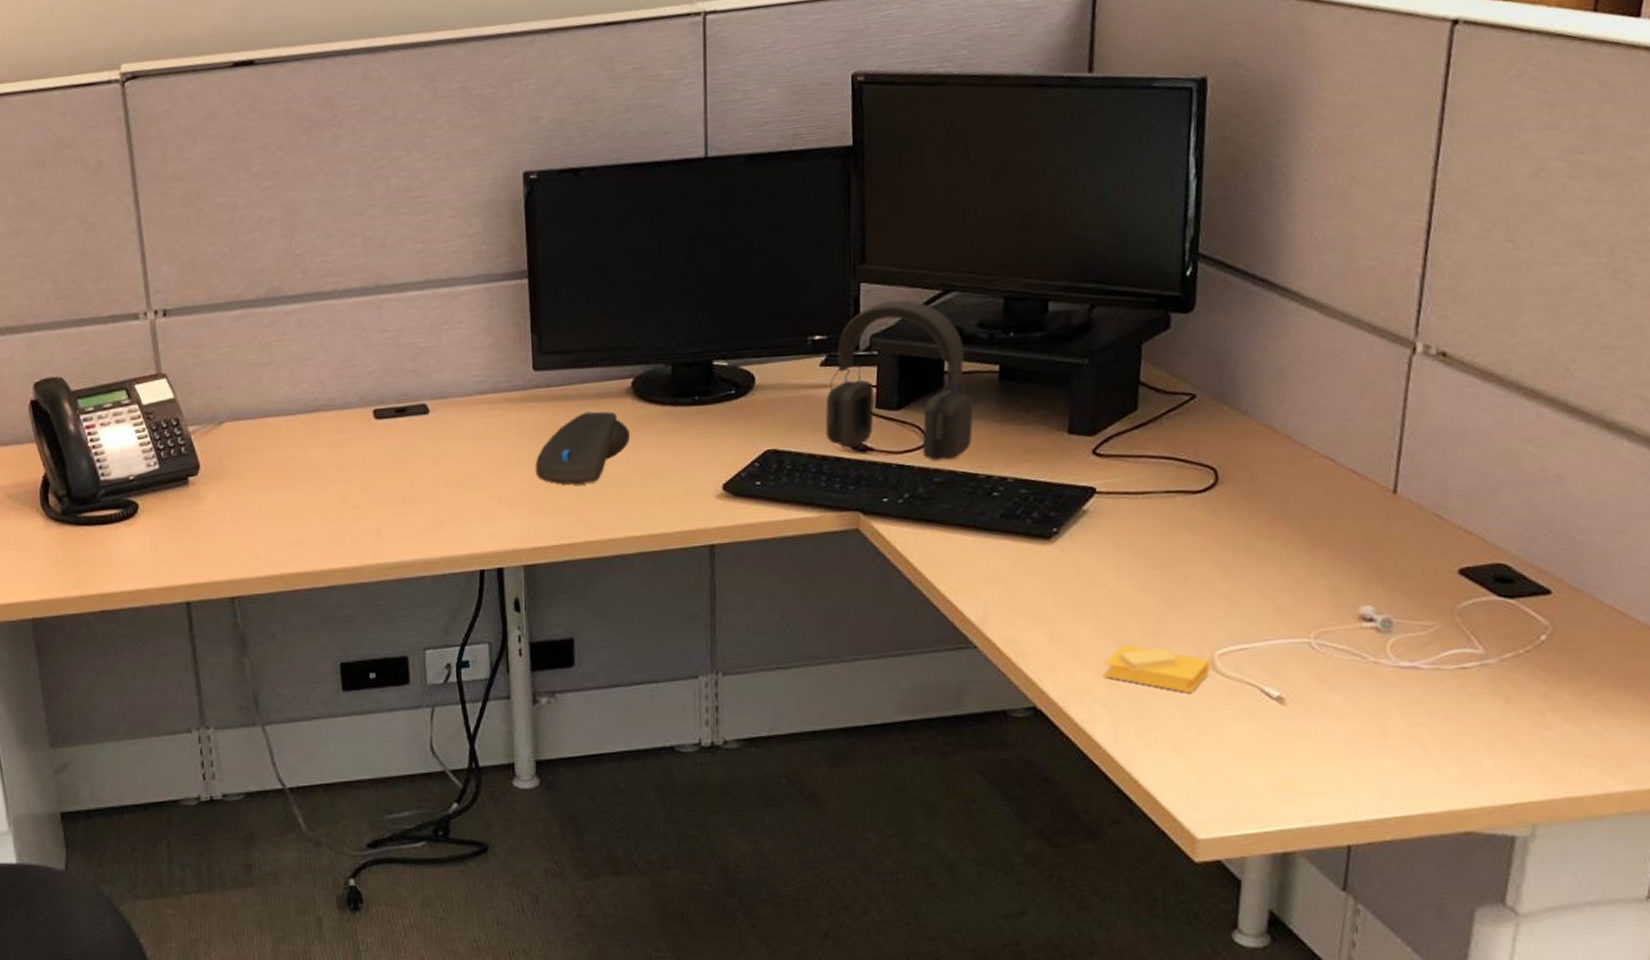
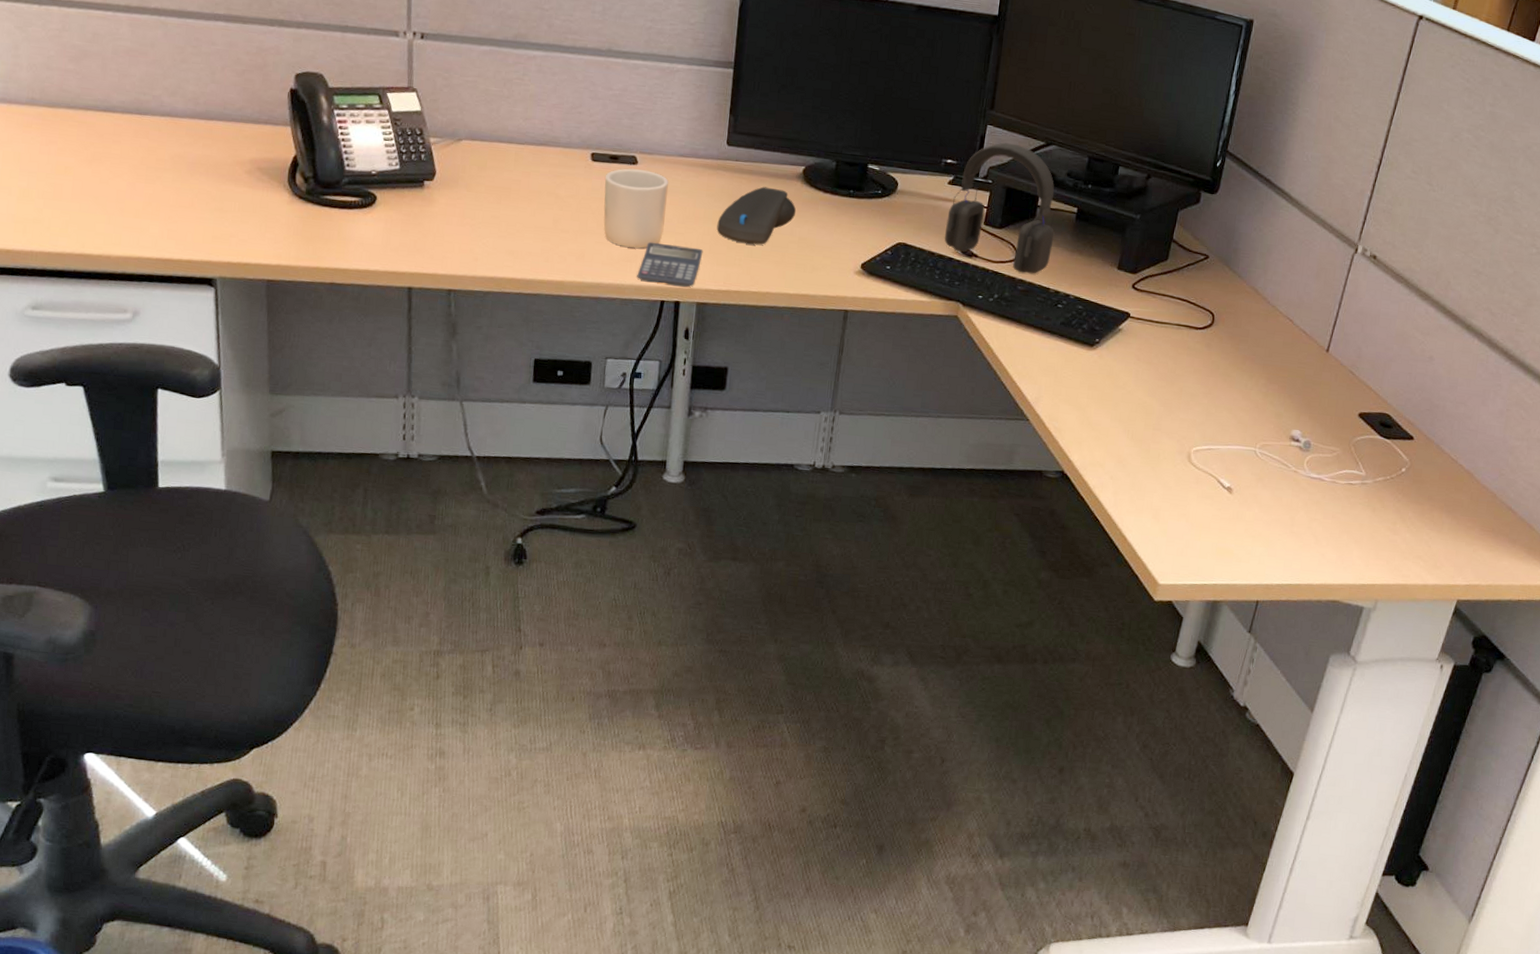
mug: none [393,418,472,513] -> present [603,168,669,248]
calculator: none [447,500,523,550] -> present [637,242,703,287]
sticky notes: present [1104,644,1211,693] -> none [1114,433,1188,476]

